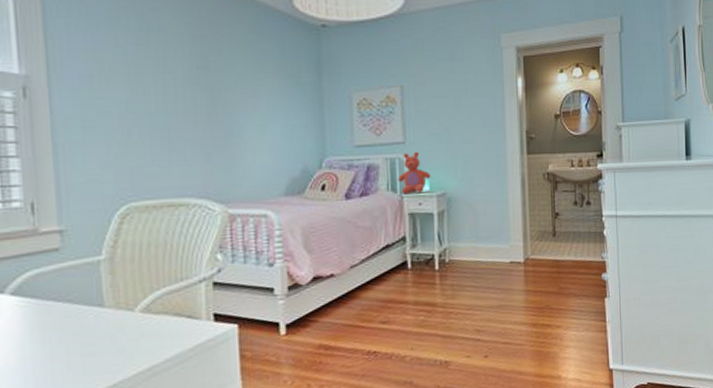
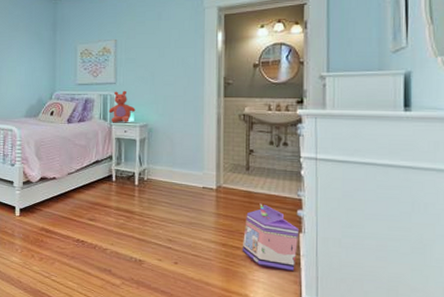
milk carton: none [552,271,605,342] -> present [242,202,300,272]

